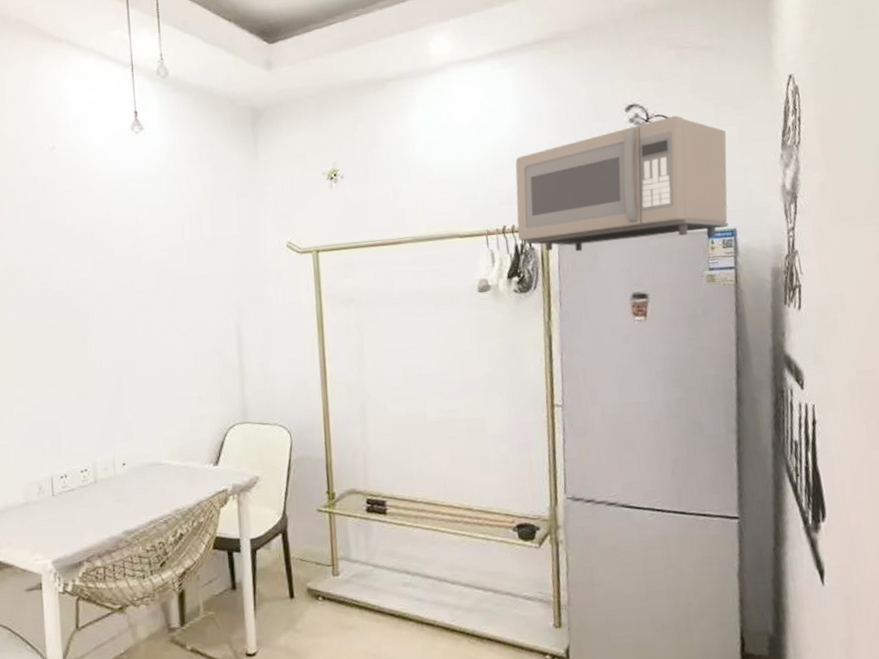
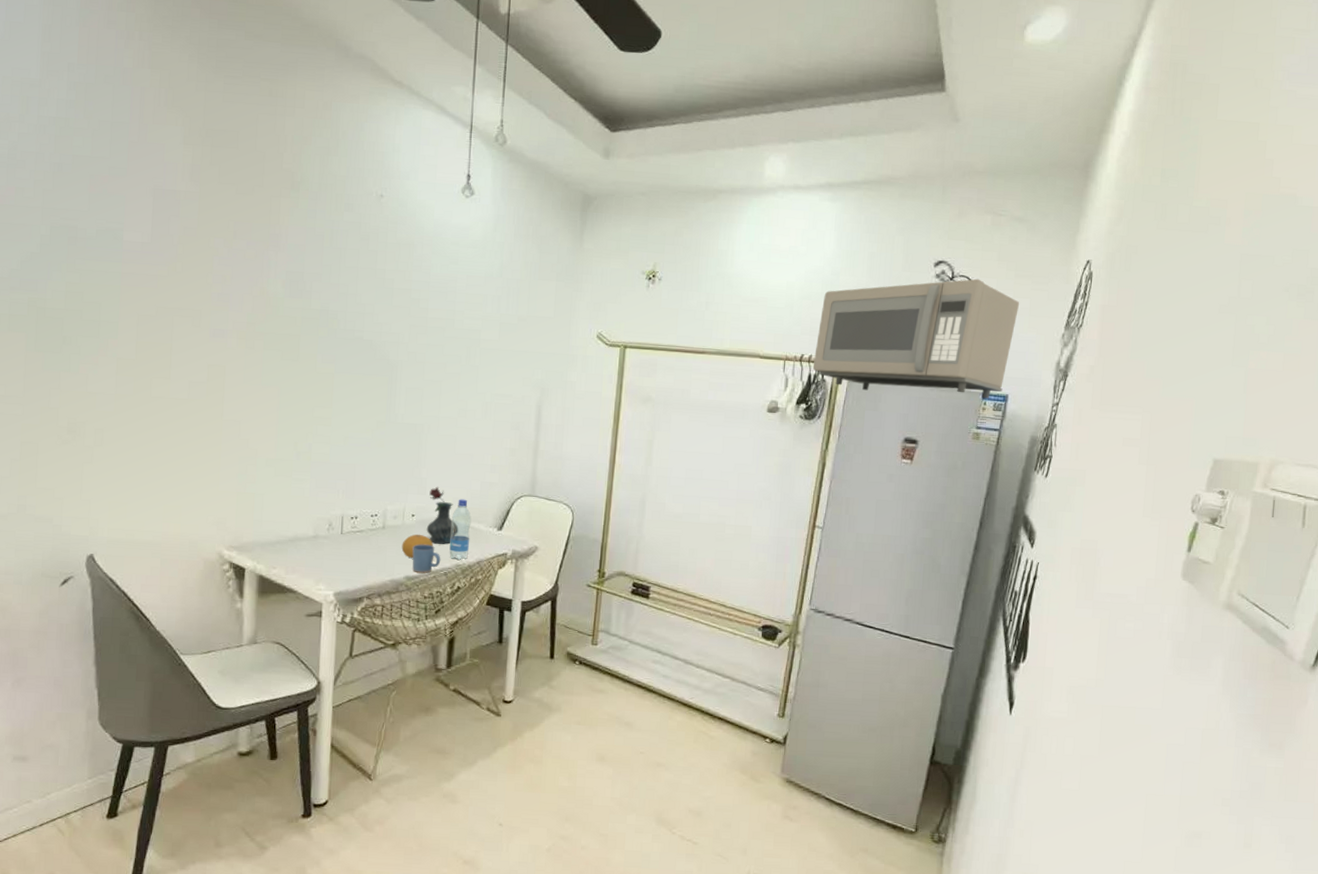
fruit: none [116,483,149,510] -> present [401,534,433,558]
mug: none [128,492,159,525] -> present [412,544,441,573]
vase: none [138,429,168,491] -> present [426,486,453,545]
bottle: none [164,438,187,505] -> present [449,499,472,561]

